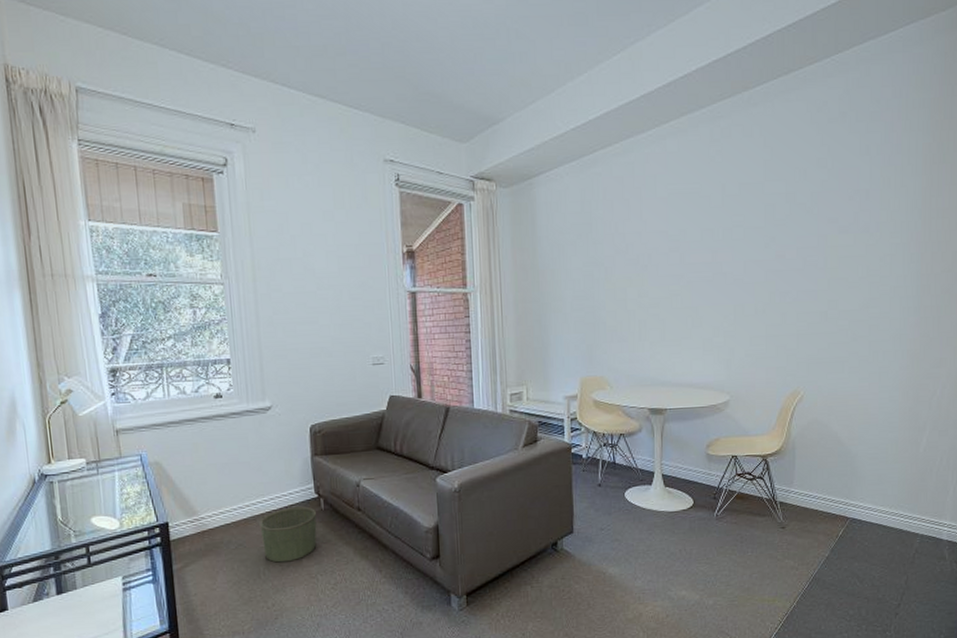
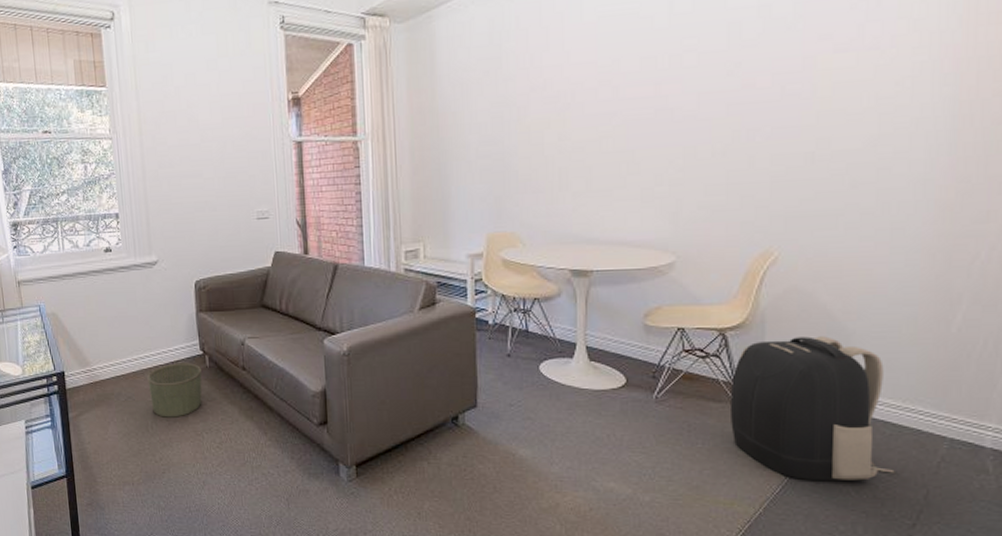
backpack: none [772,458,886,576] -> present [731,336,895,482]

